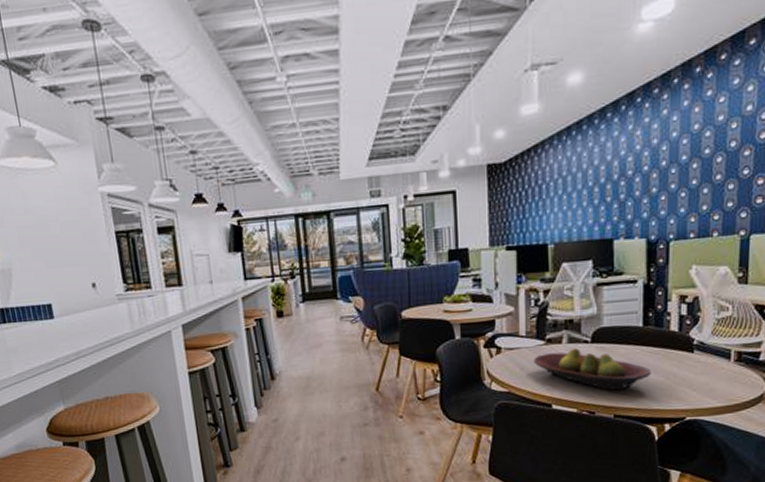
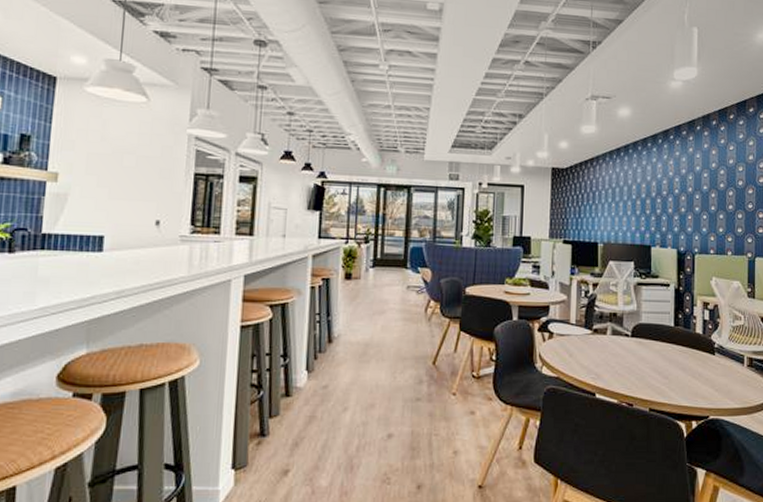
fruit bowl: present [533,347,652,391] -> none [581,340,681,385]

